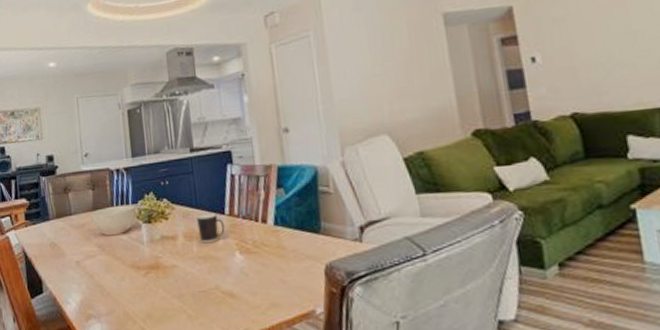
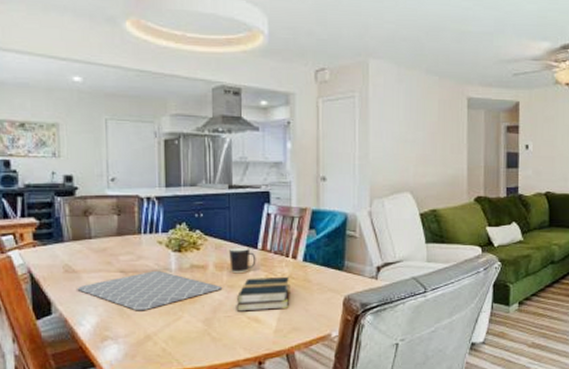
placemat: none [62,243,193,288] -> present [77,270,221,311]
bowl: present [90,204,137,236] -> none [114,232,167,262]
hardback book: none [209,243,265,286] -> present [236,276,290,312]

